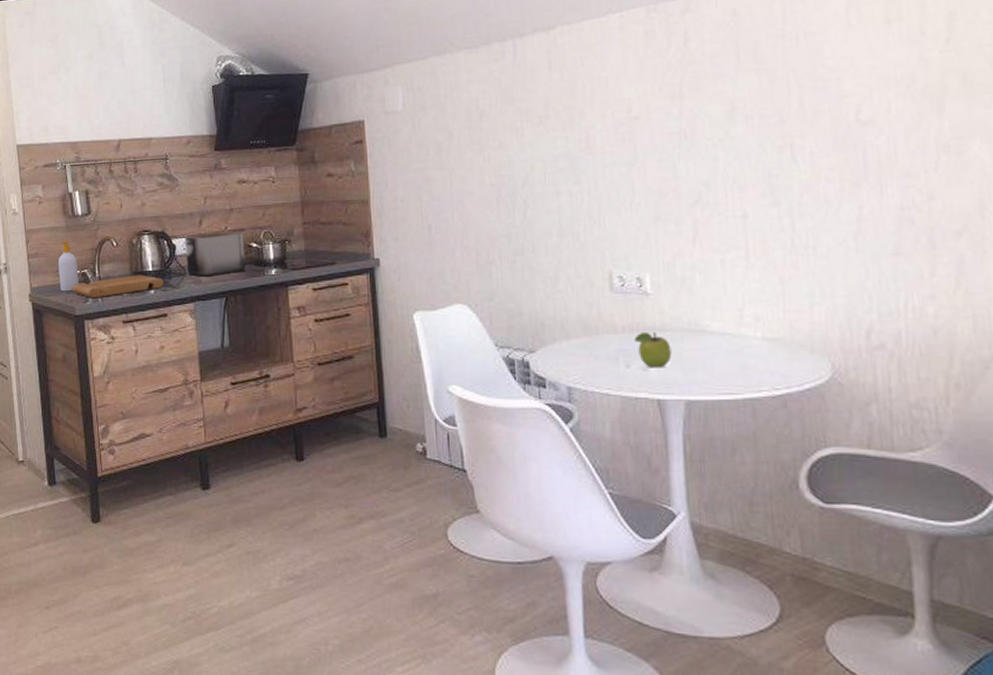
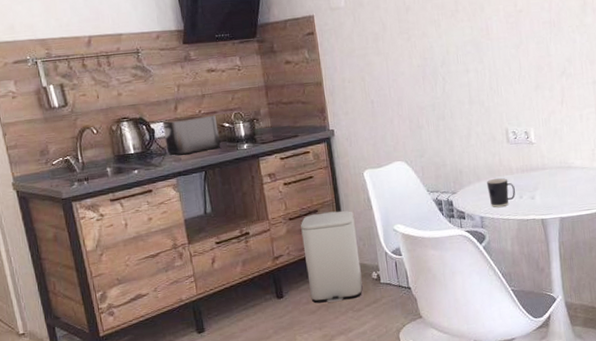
soap bottle: present [57,241,80,292] -> none [38,132,63,178]
cutting board: present [71,275,164,299] -> none [55,157,147,182]
pedal bin: none [331,360,403,476] -> present [301,210,363,303]
mug: none [578,337,620,376] -> present [486,178,515,207]
fruit: present [634,331,672,368] -> none [524,171,550,197]

